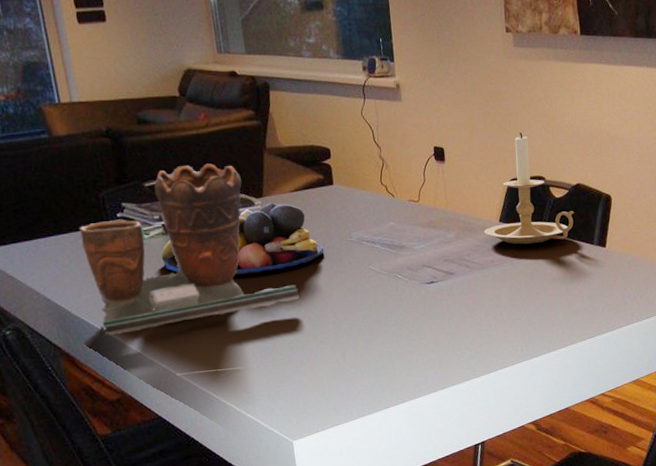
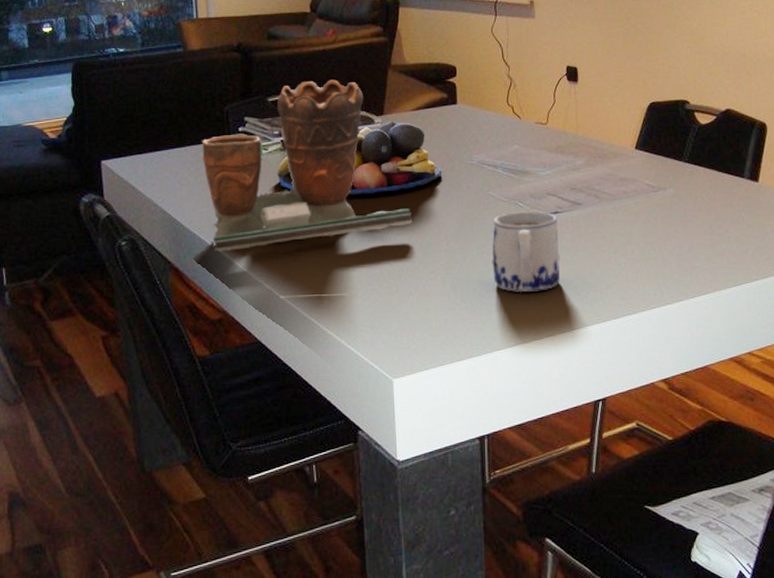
mug: none [375,282,439,356] -> present [492,211,560,292]
candle holder: present [484,132,574,245] -> none [618,52,722,175]

